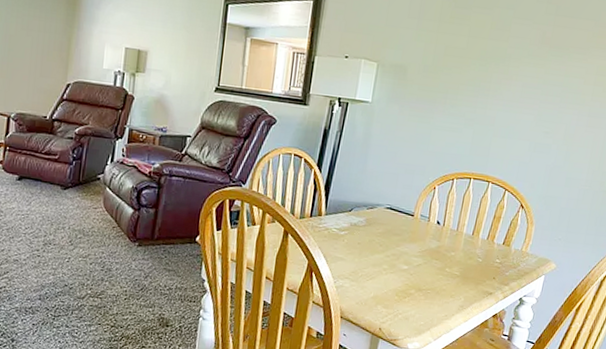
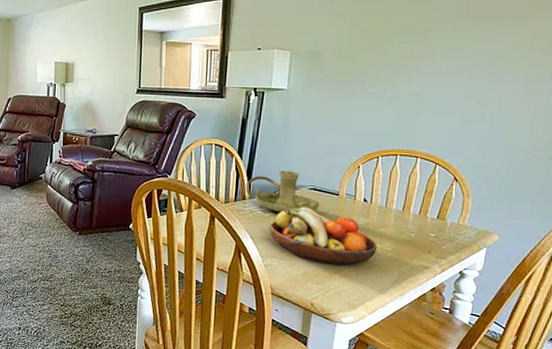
candle holder: none [322,187,395,232] -> present [245,170,320,213]
fruit bowl: none [343,226,447,289] -> present [269,207,378,265]

